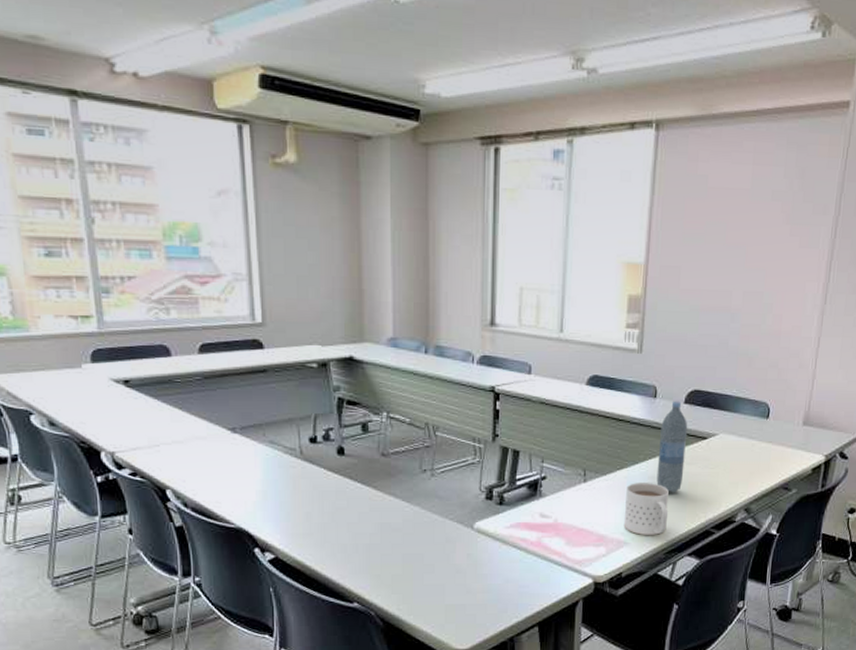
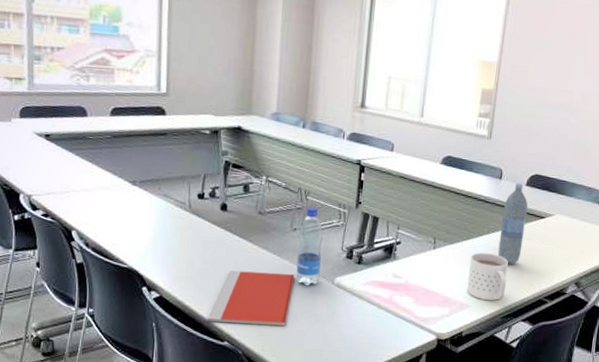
notebook: none [332,522,428,582] -> present [207,270,295,326]
bottle: none [429,444,457,534] -> present [296,207,323,286]

